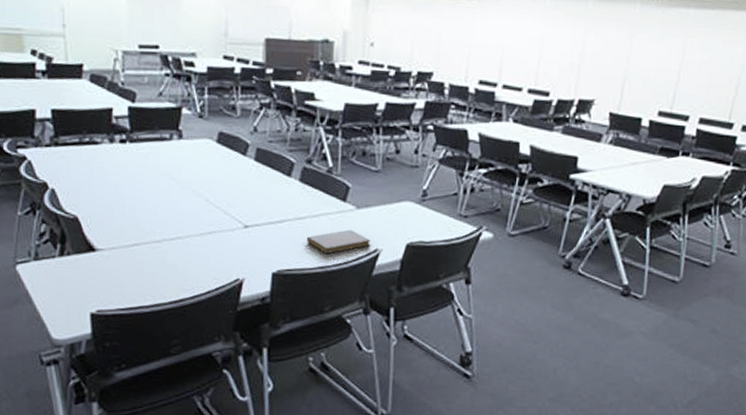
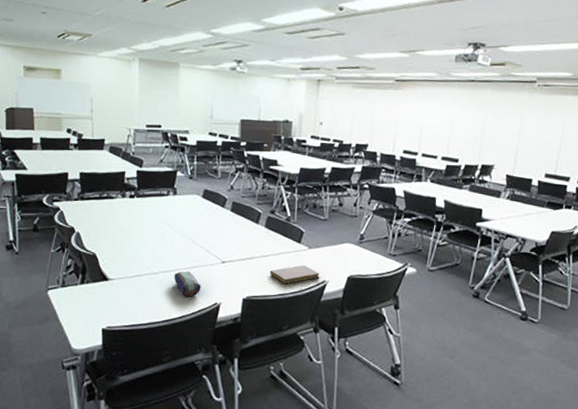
pencil case: none [182,238,218,271] -> present [174,271,201,297]

